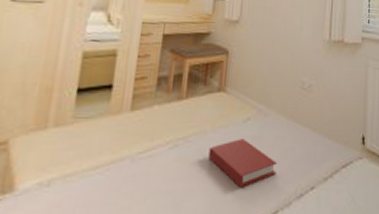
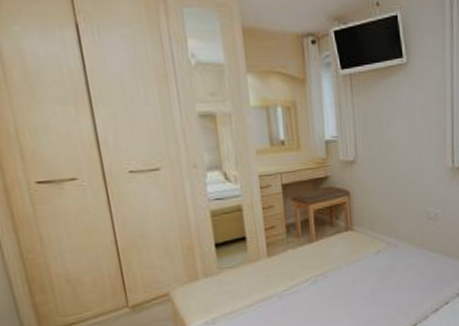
book: present [208,139,277,188] -> none [346,269,411,309]

